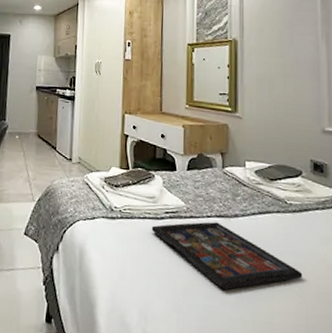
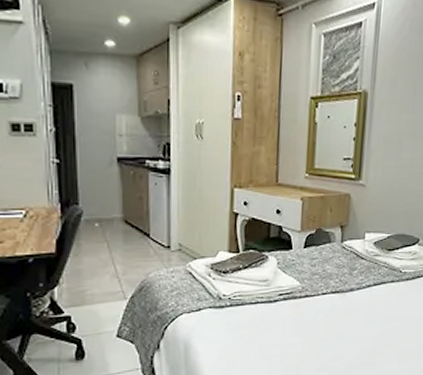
decorative tray: present [151,222,303,291] -> none [263,298,409,362]

